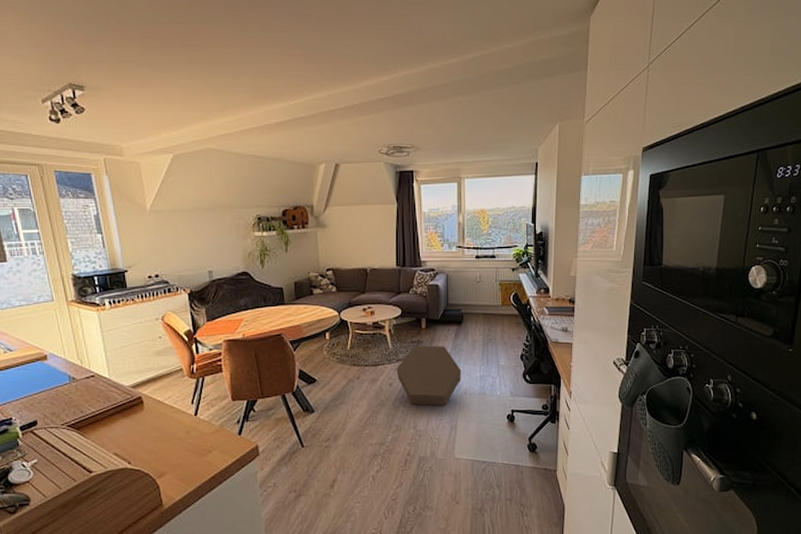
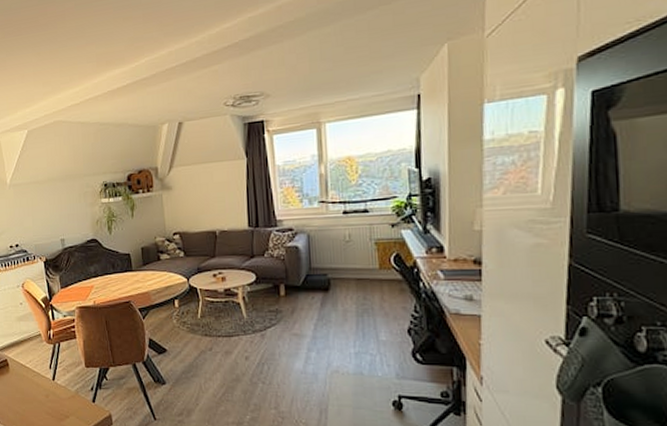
pouf: present [396,345,461,406] -> none [252,315,331,385]

